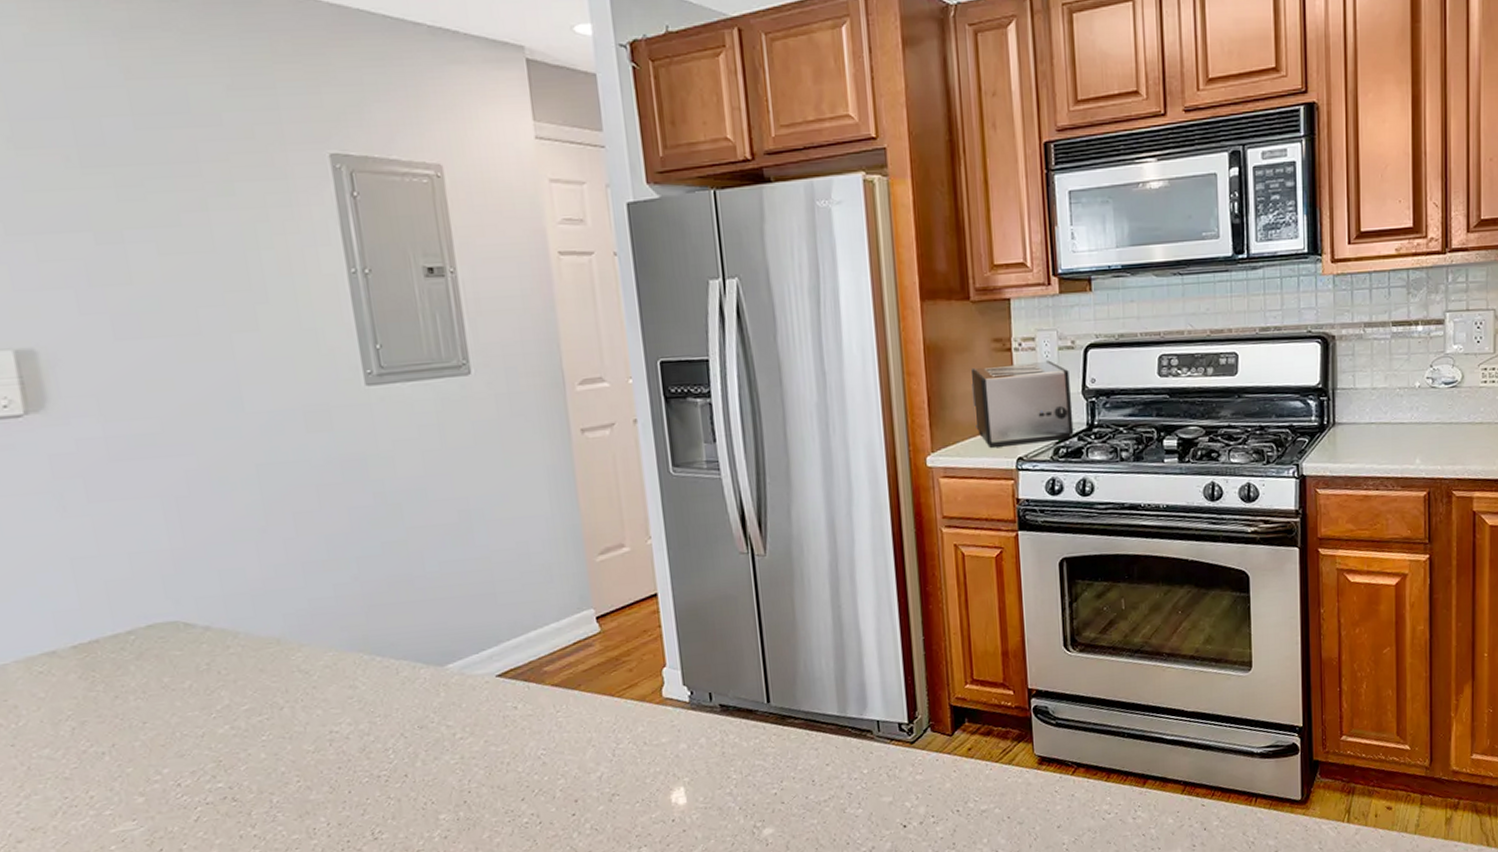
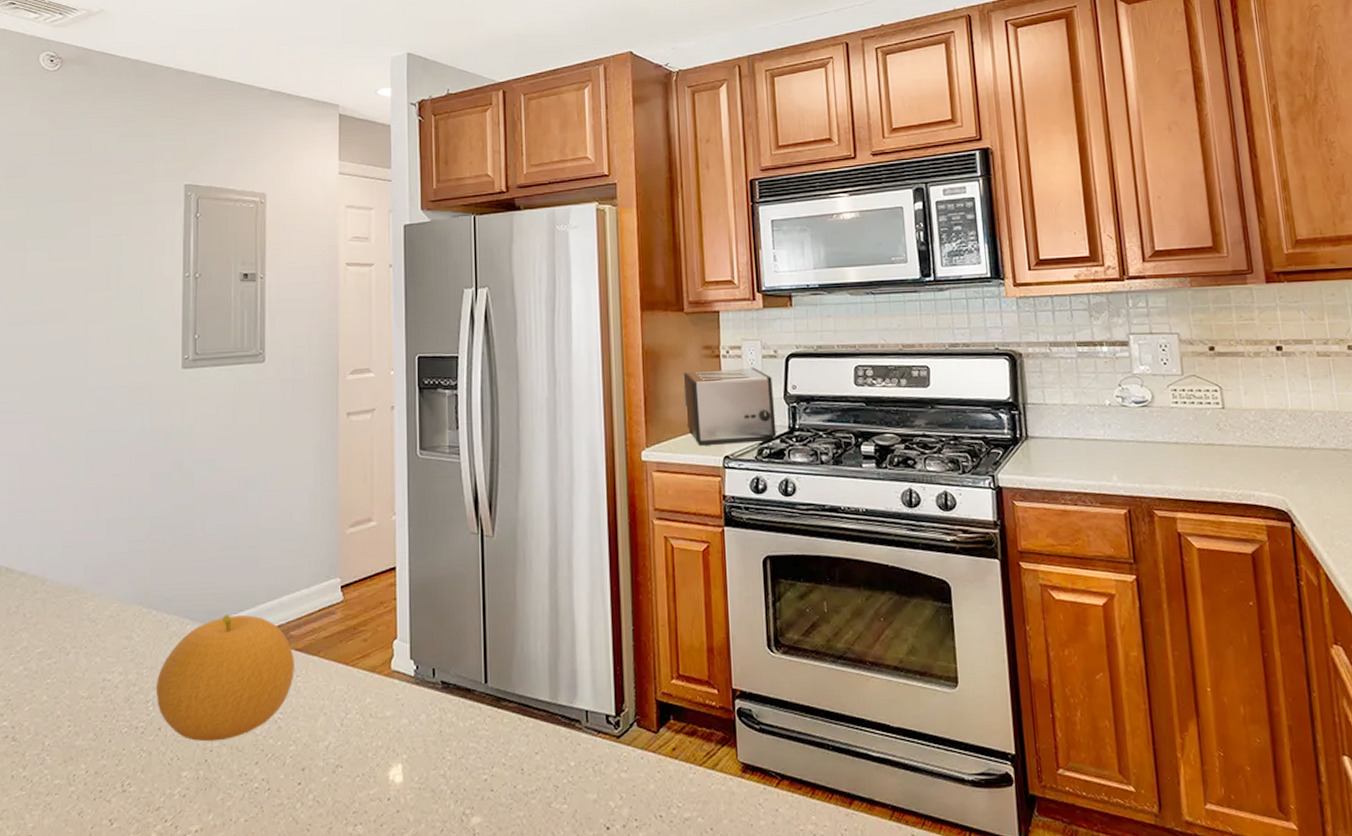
fruit: none [394,654,554,784] -> present [155,615,294,742]

